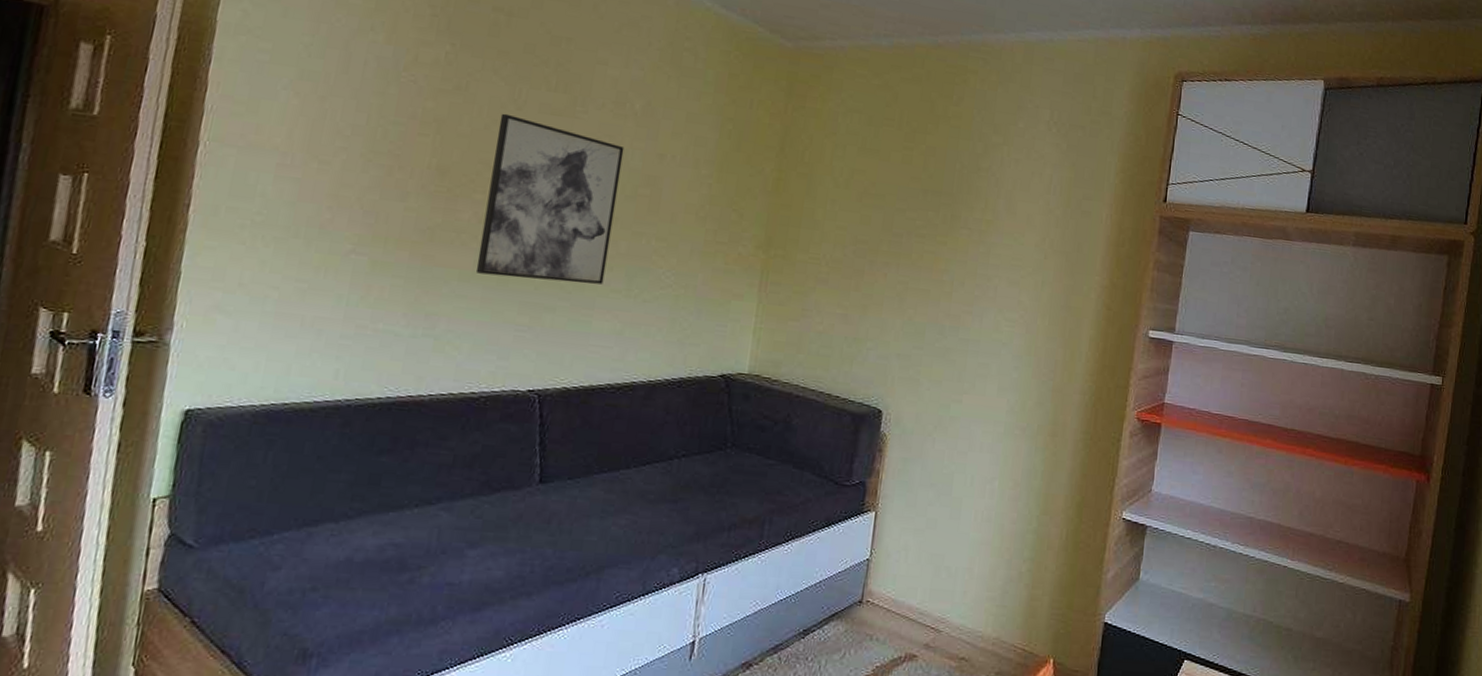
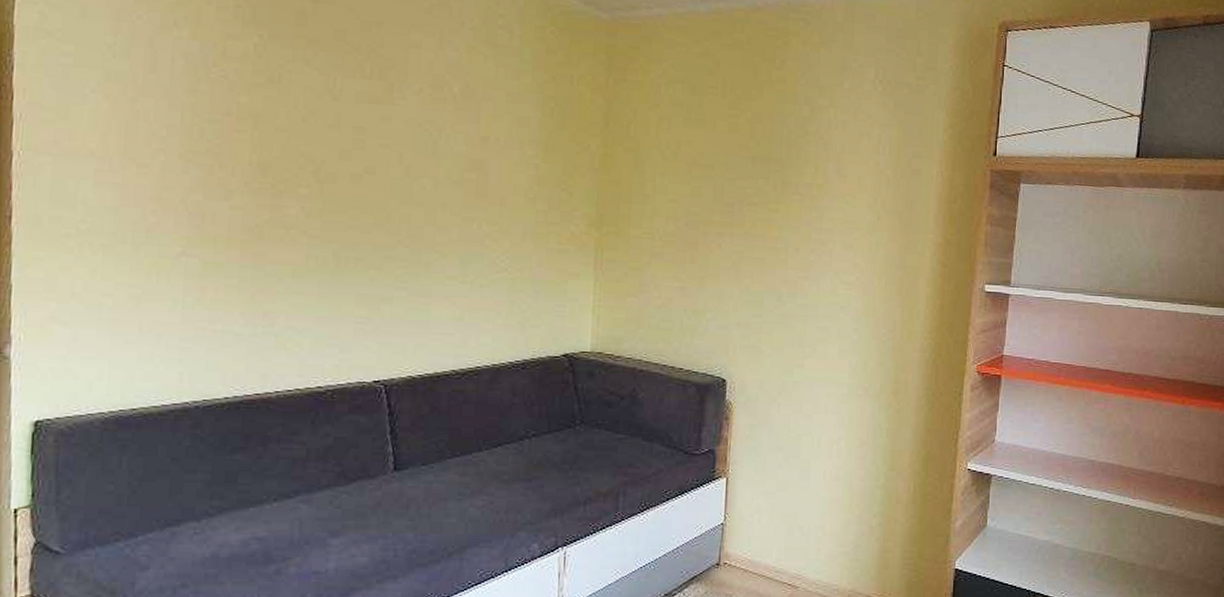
wall art: present [475,113,625,285] -> none [308,104,447,272]

